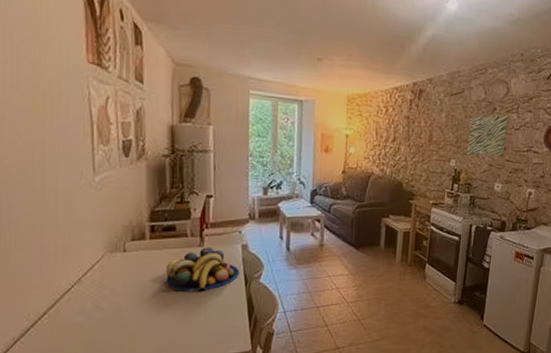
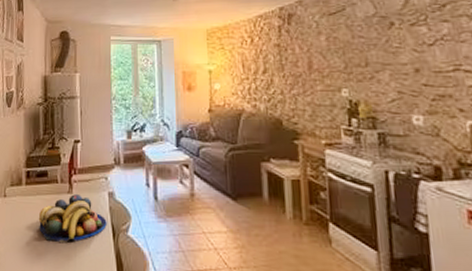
wall art: present [467,115,509,157] -> none [359,29,419,81]

